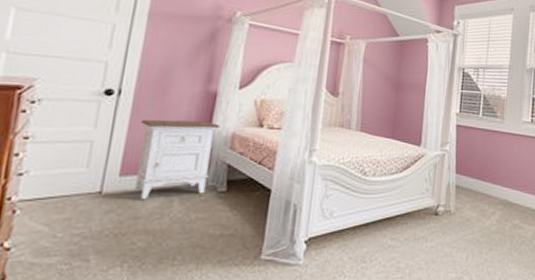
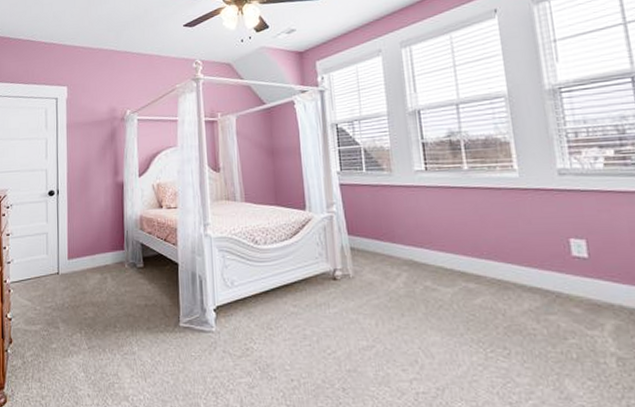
nightstand: present [134,119,221,199] -> none [74,207,131,277]

